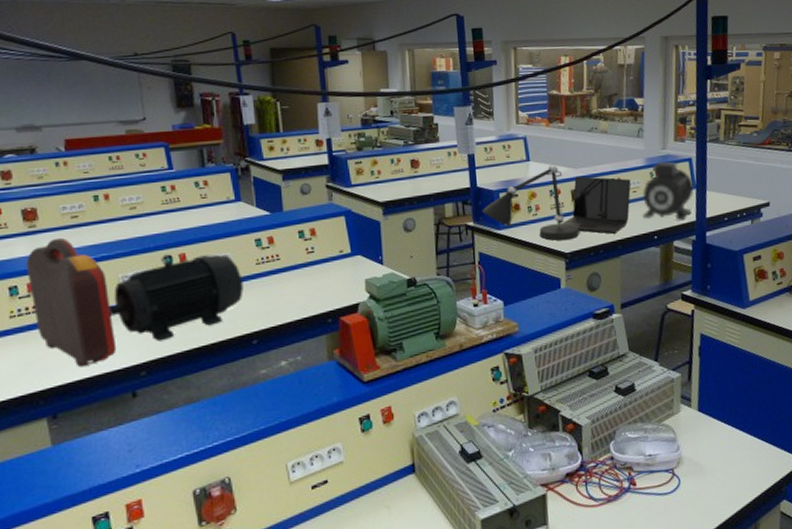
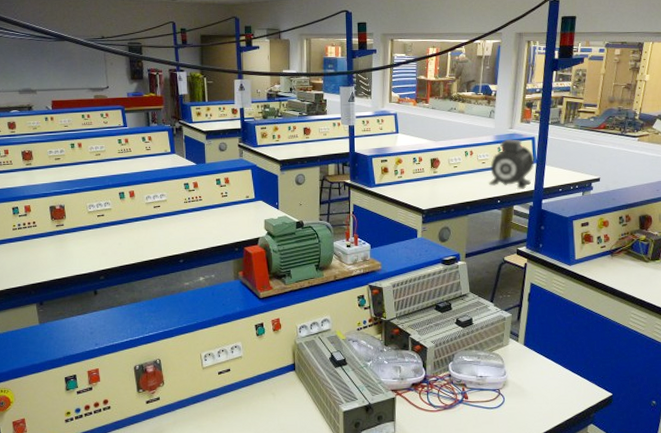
toolbox: present [26,237,117,368] -> none [24,173,84,270]
electric motor: present [109,254,244,341] -> none [80,191,174,255]
desk lamp: present [482,165,581,241] -> none [358,137,436,200]
laptop: present [561,176,631,234] -> none [421,147,481,196]

